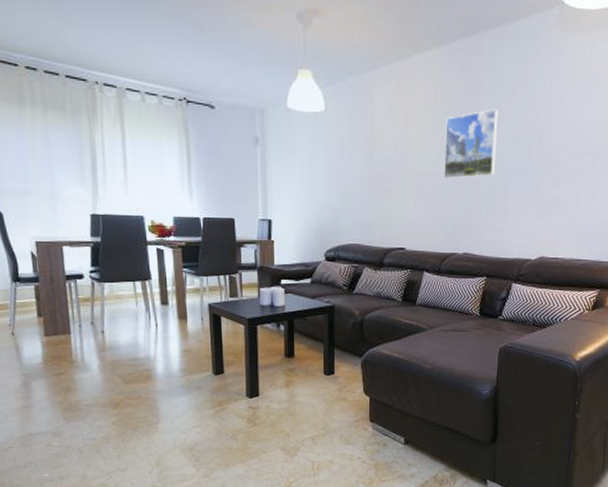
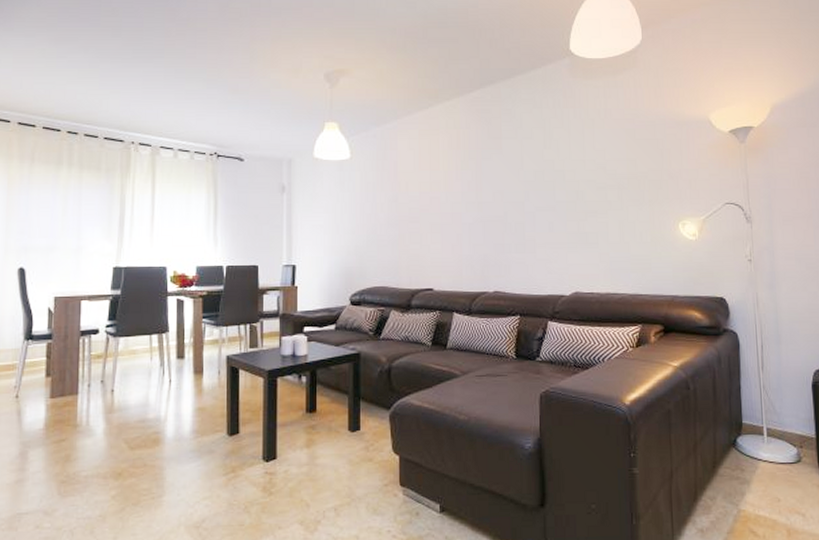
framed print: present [444,109,499,179] -> none [469,149,521,217]

